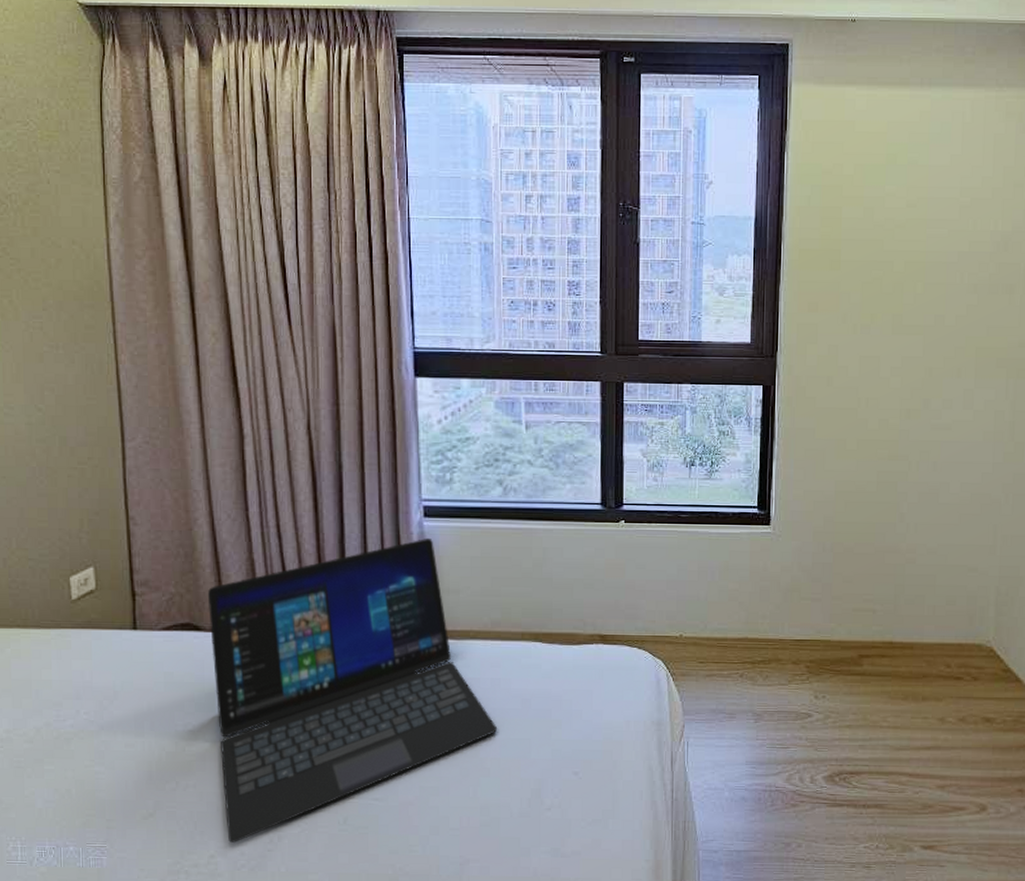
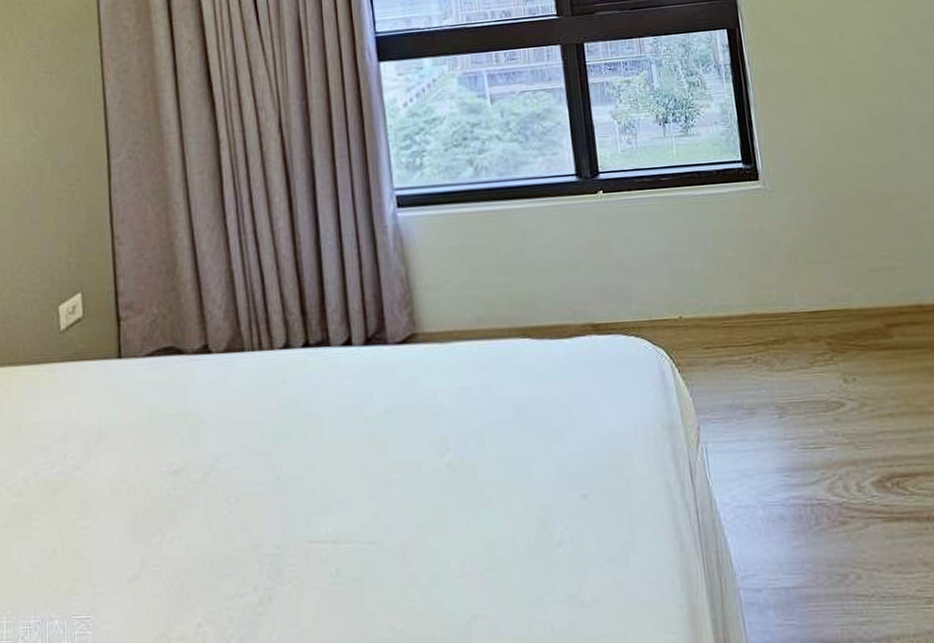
laptop: present [207,537,497,843] -> none [189,229,493,606]

